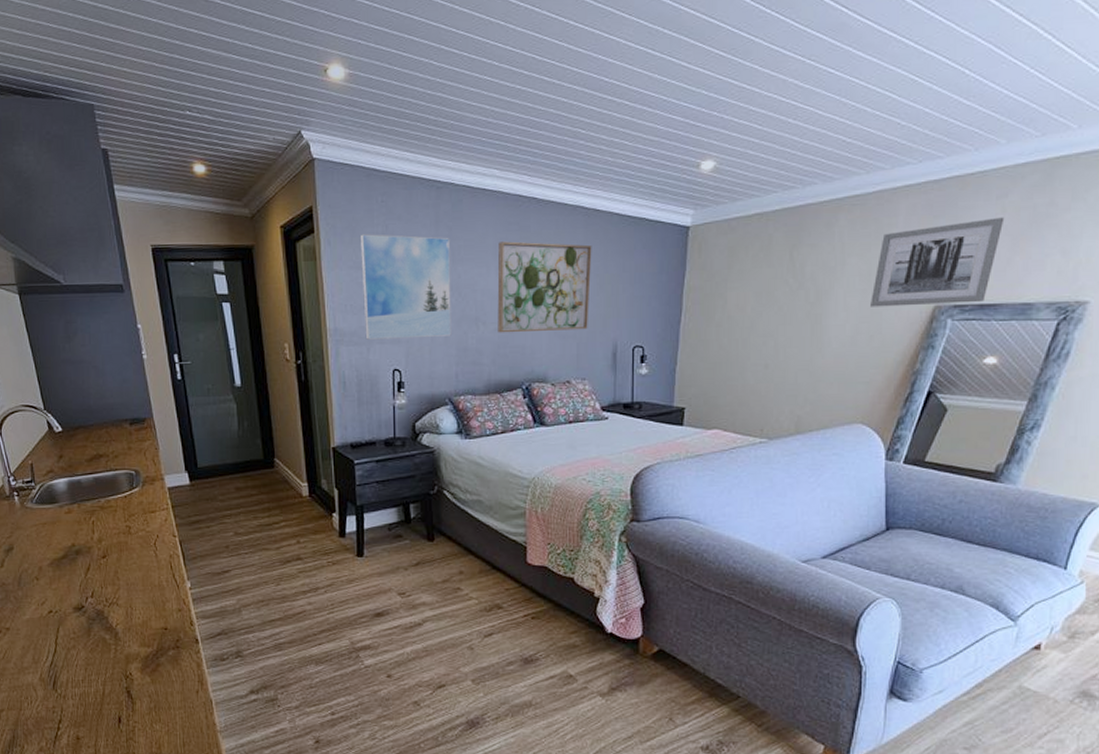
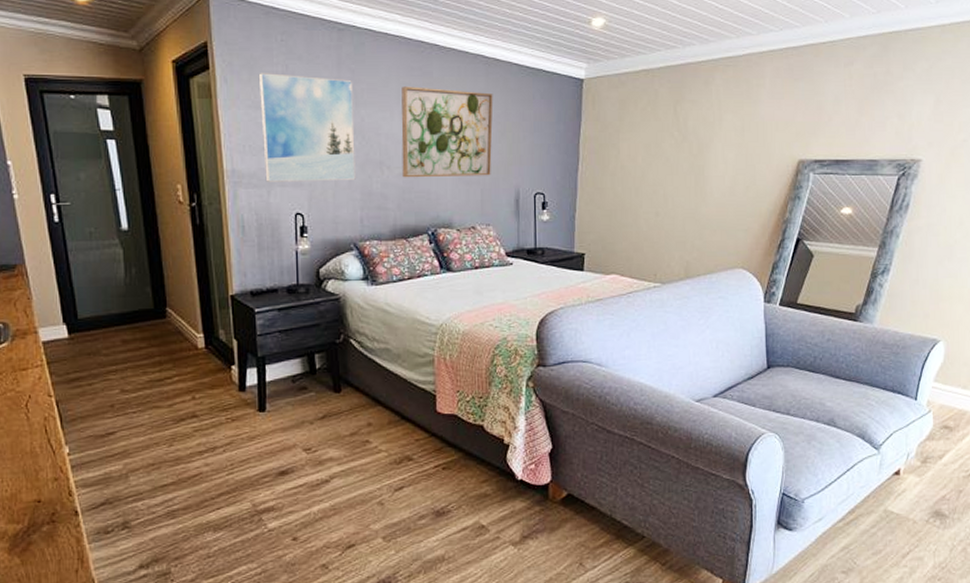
wall art: present [870,217,1005,307] -> none [745,83,852,160]

